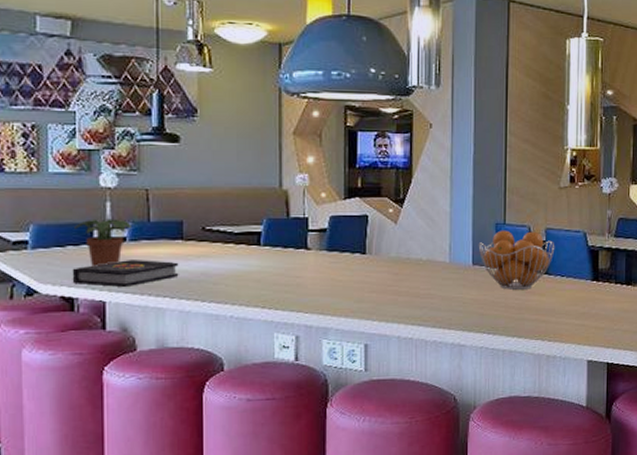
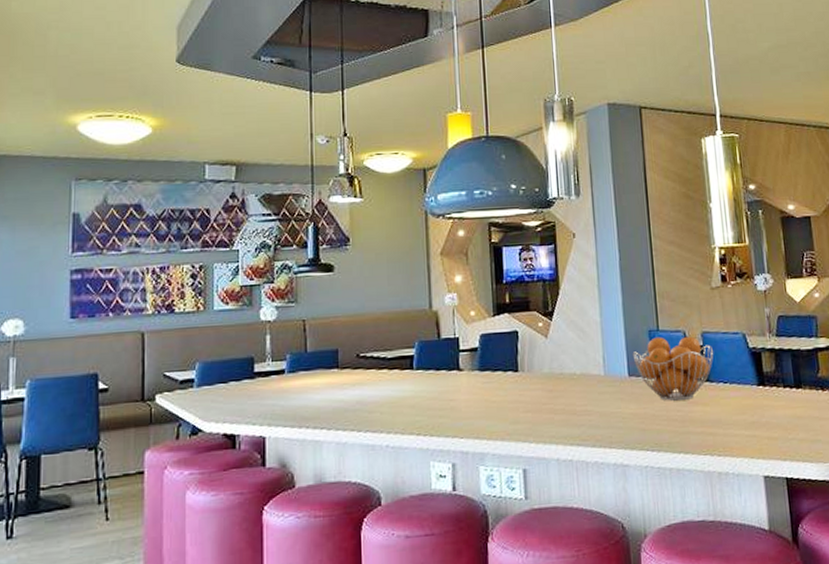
book: present [72,260,179,287] -> none [234,391,335,421]
potted plant: present [74,219,131,266] -> none [237,351,289,401]

